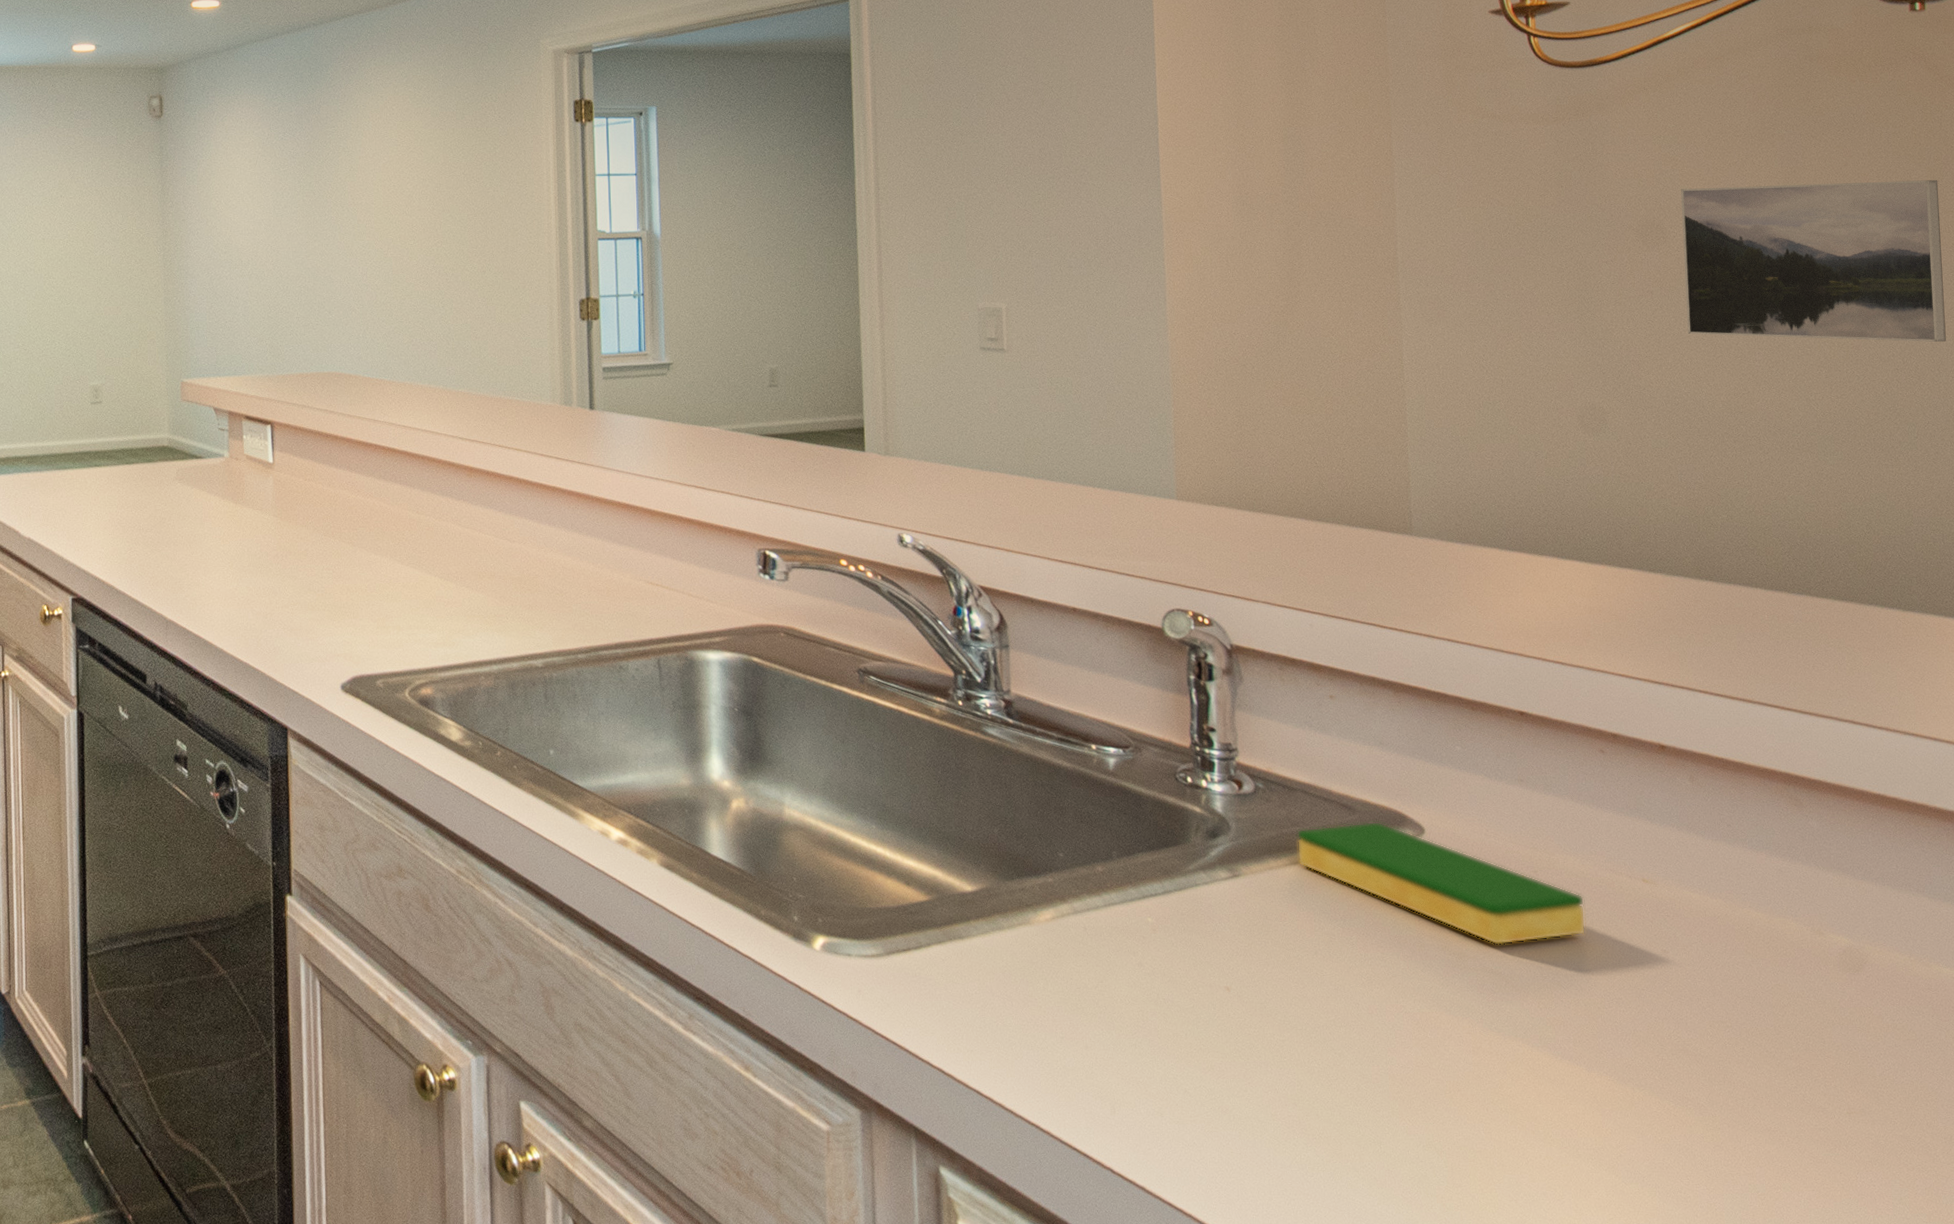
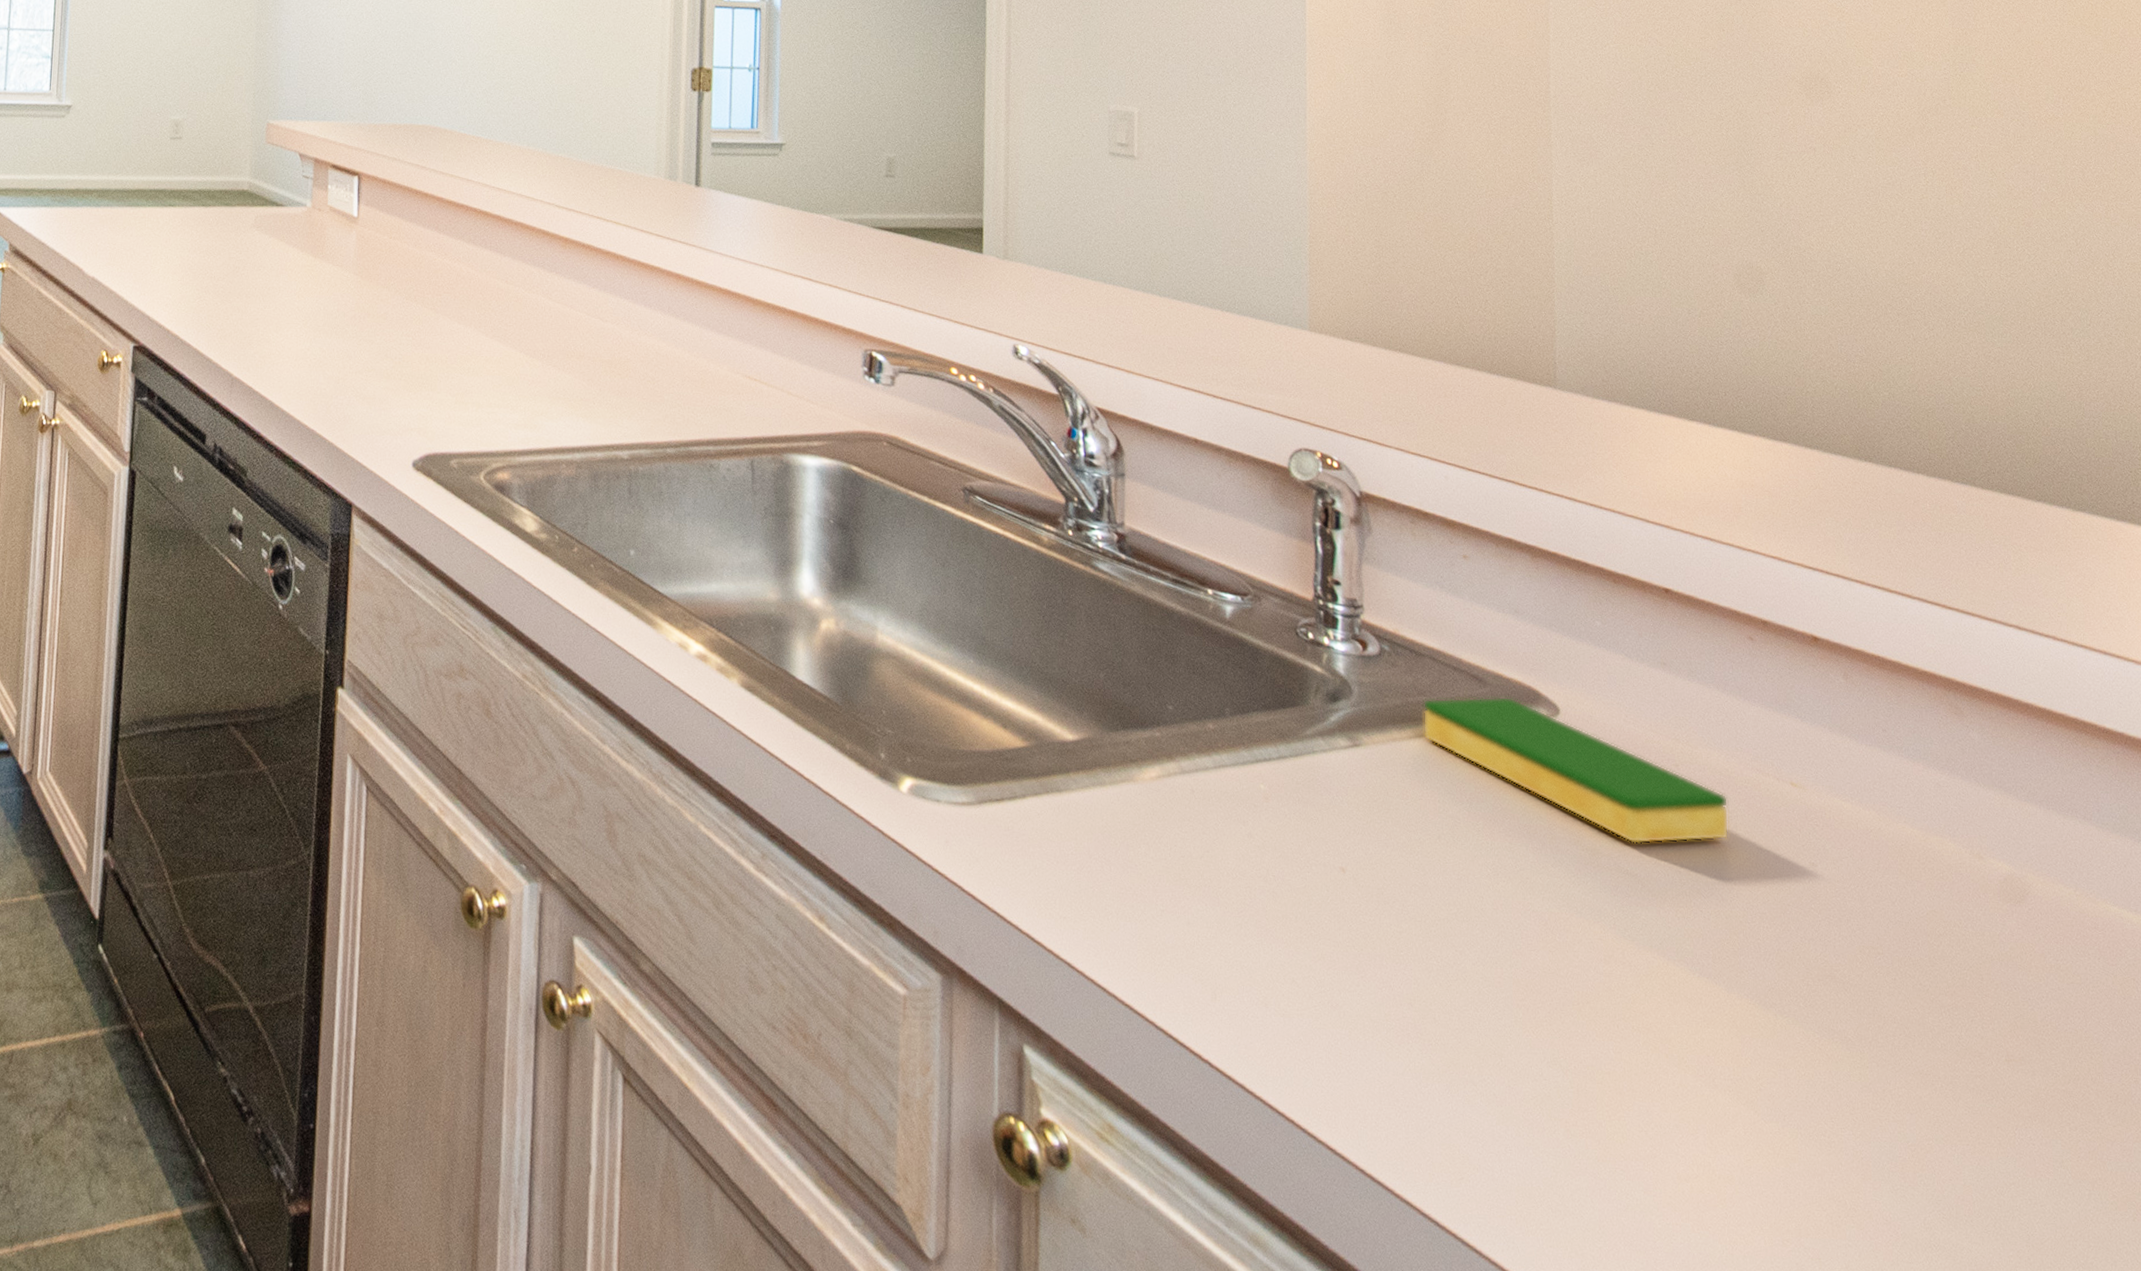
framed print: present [1681,180,1946,343] -> none [1847,42,2122,226]

